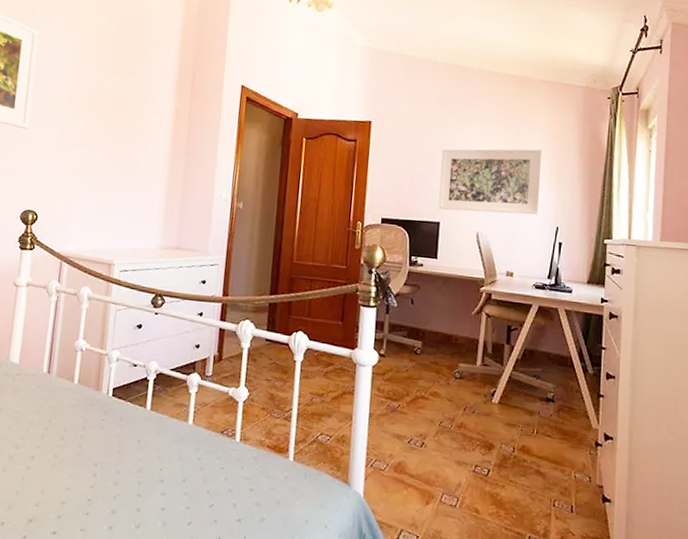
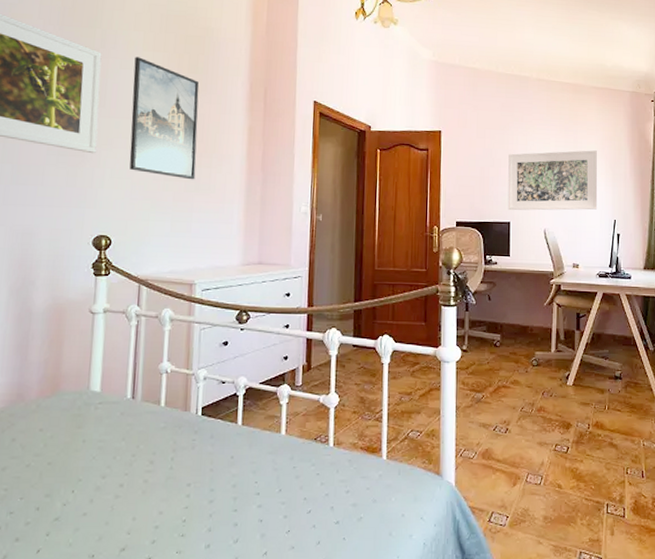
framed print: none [59,35,130,160] -> present [129,57,199,180]

